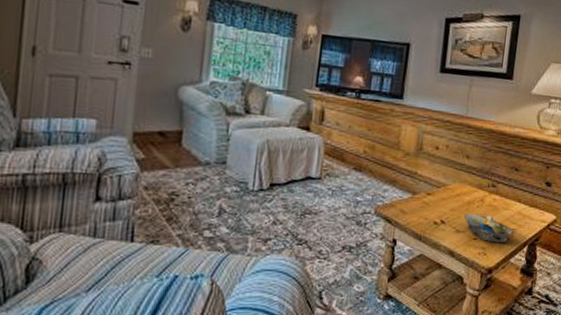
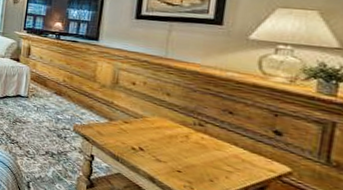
decorative bowl: present [464,214,514,243] -> none [166,146,229,182]

